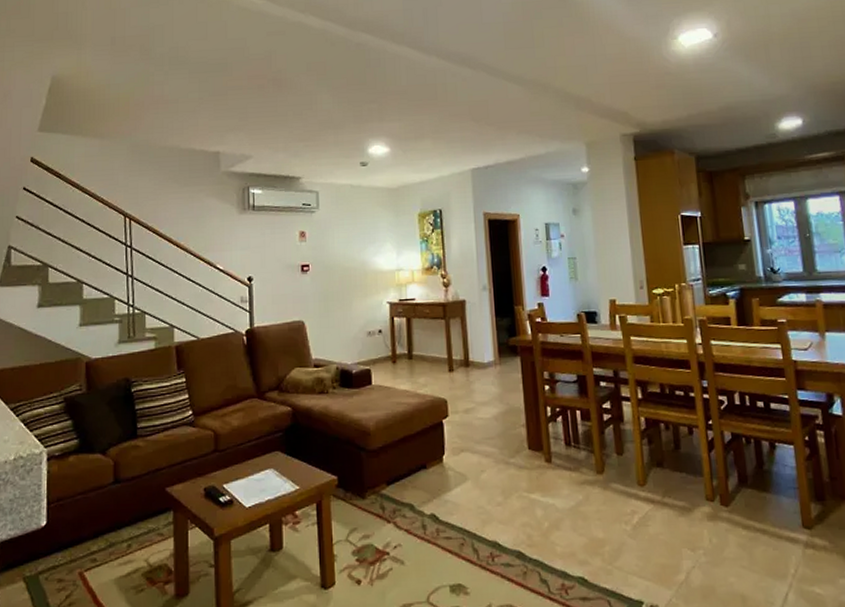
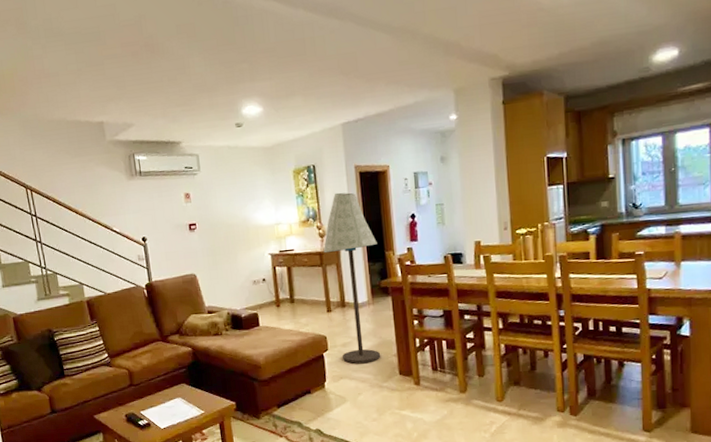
floor lamp: none [447,240,508,435] -> present [323,192,381,364]

